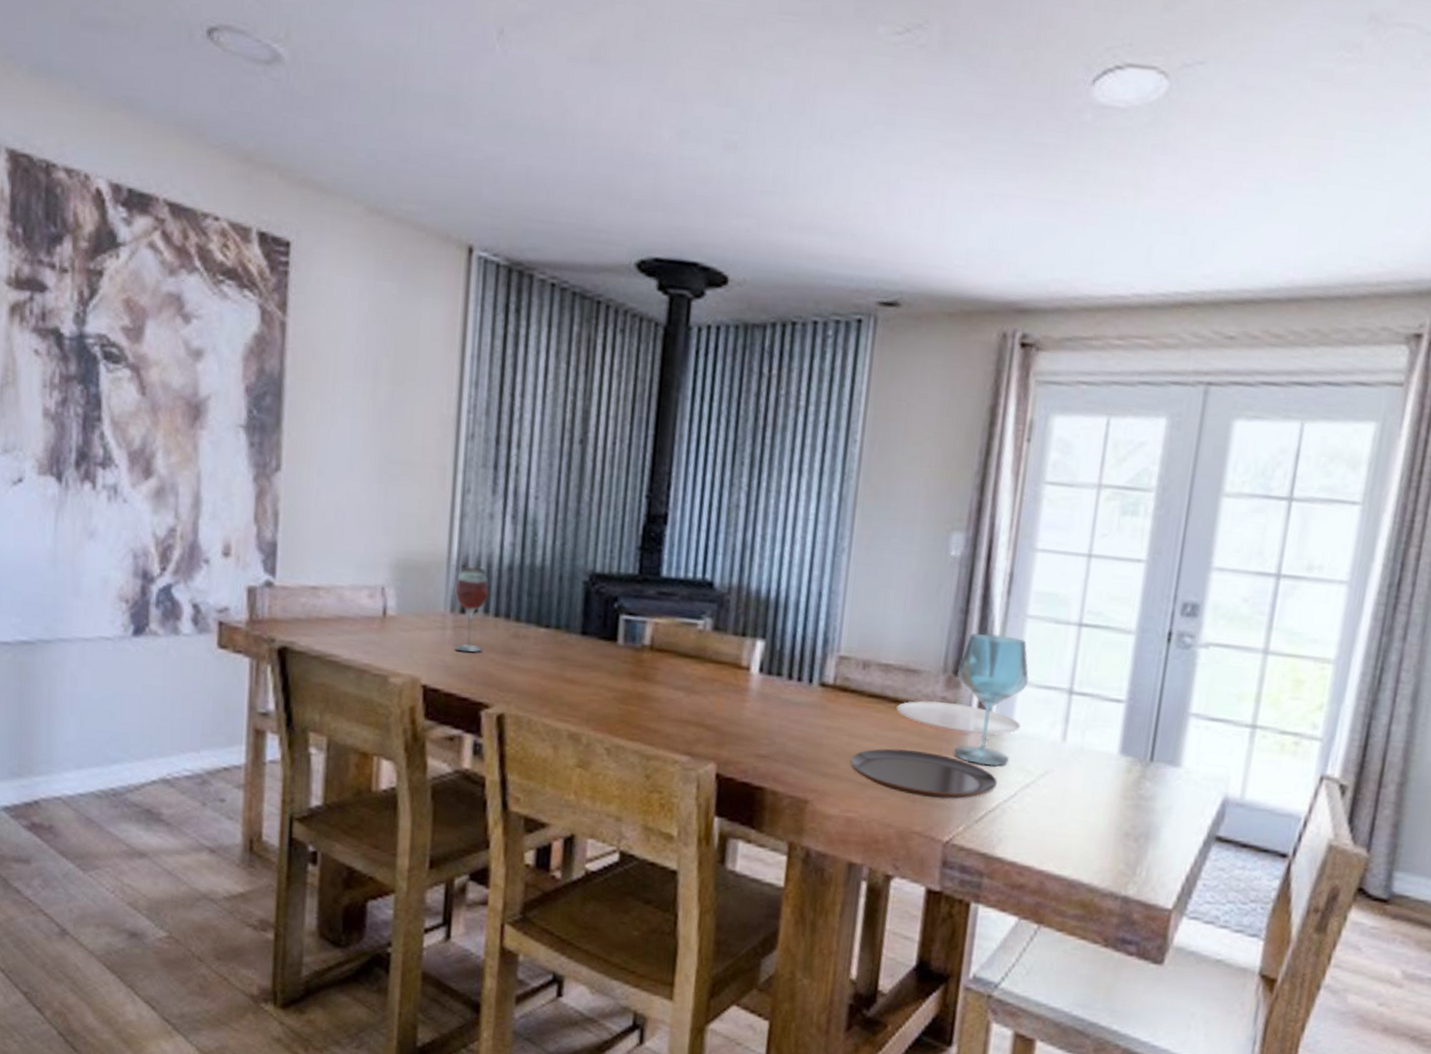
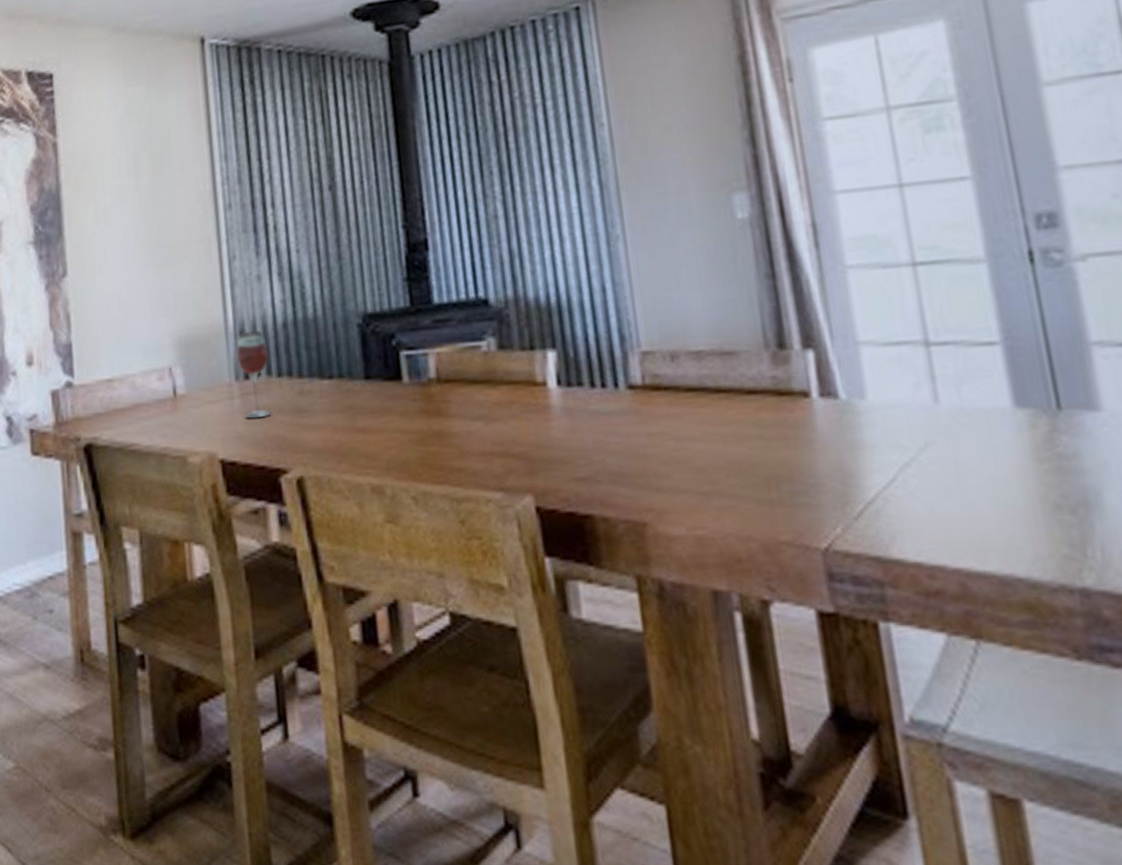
plate: present [850,748,997,799] -> none [683,443,868,498]
plate: present [896,700,1021,735] -> none [721,380,877,416]
wine glass: present [954,632,1030,766] -> none [780,293,875,449]

